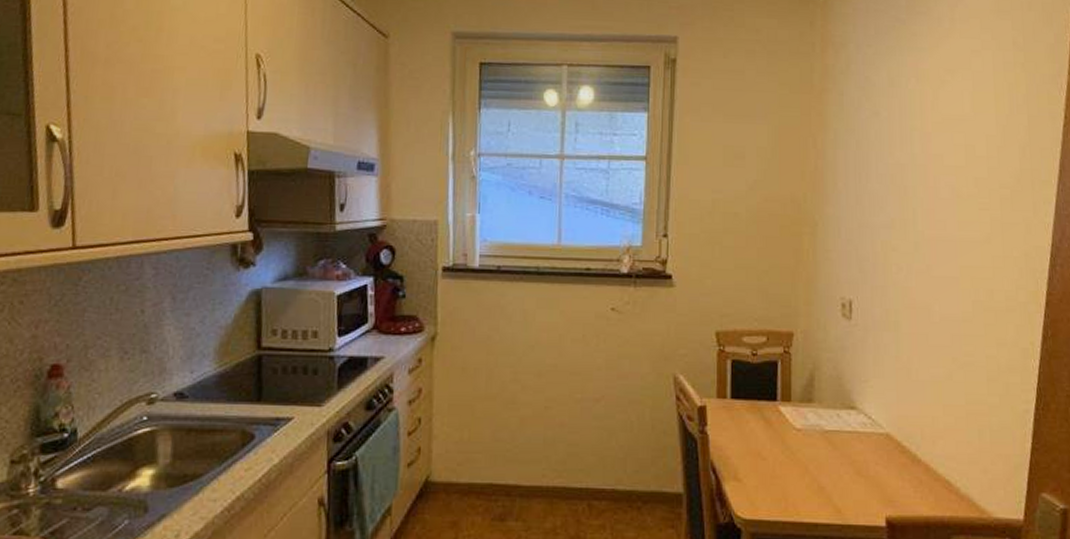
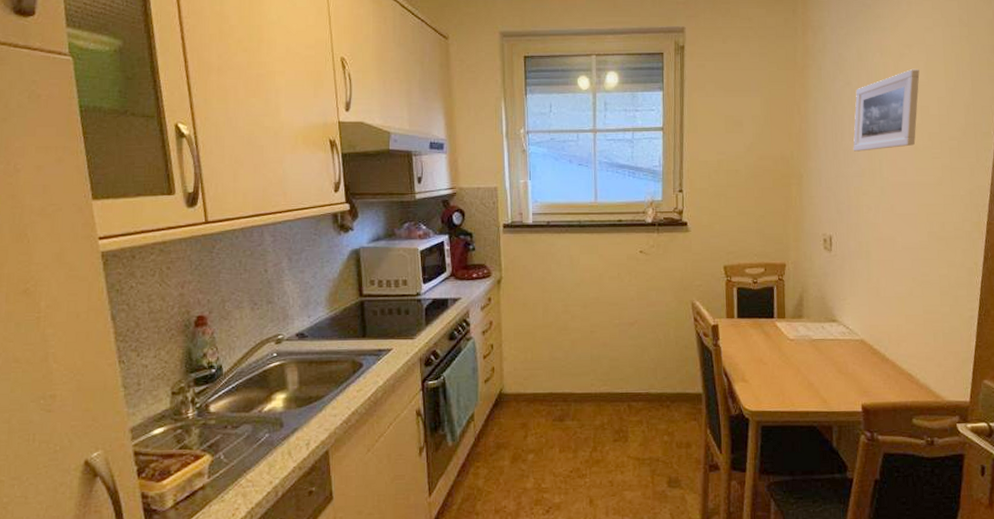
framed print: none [880,100,964,197] -> present [853,69,920,152]

